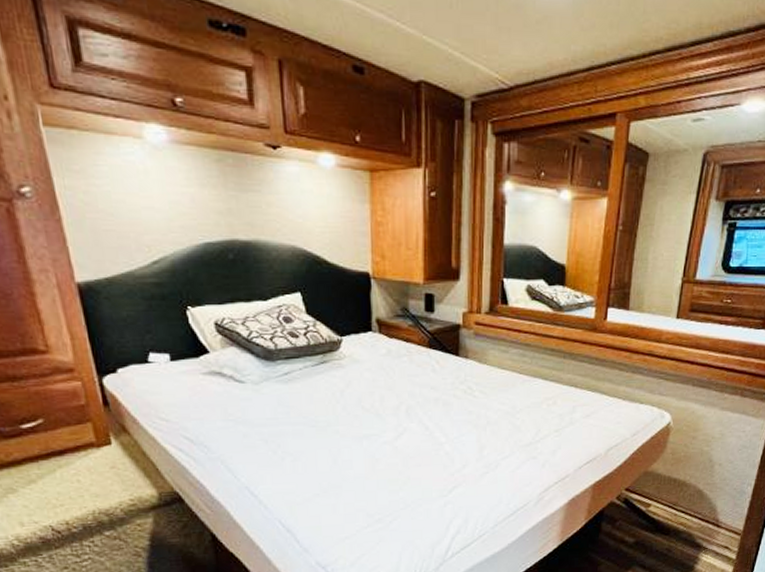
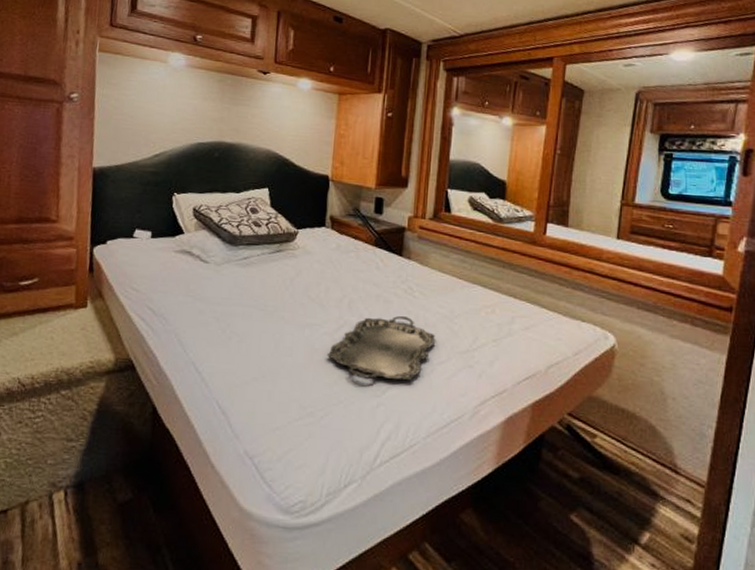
serving tray: none [388,416,498,481] -> present [326,315,435,380]

